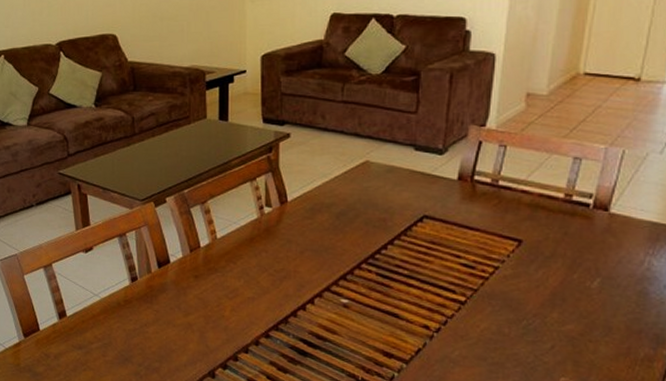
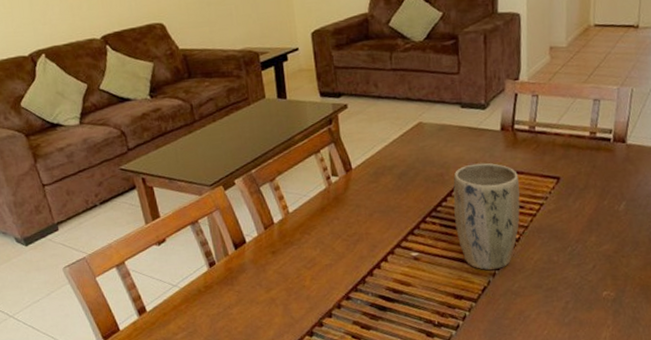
plant pot: none [394,212,473,332] -> present [453,163,520,270]

